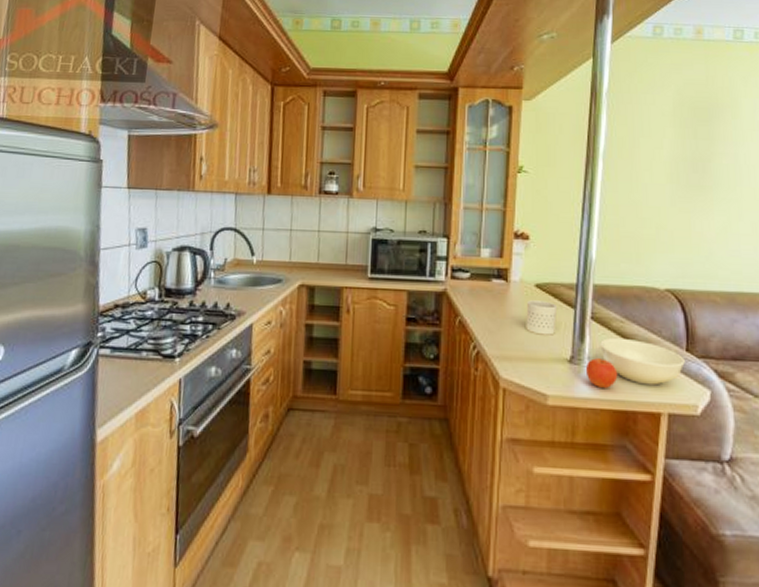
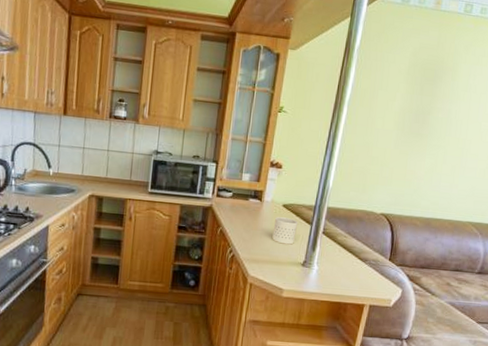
fruit: present [585,358,618,388] -> none [313,263,338,285]
bowl: present [600,338,685,386] -> none [326,248,387,285]

